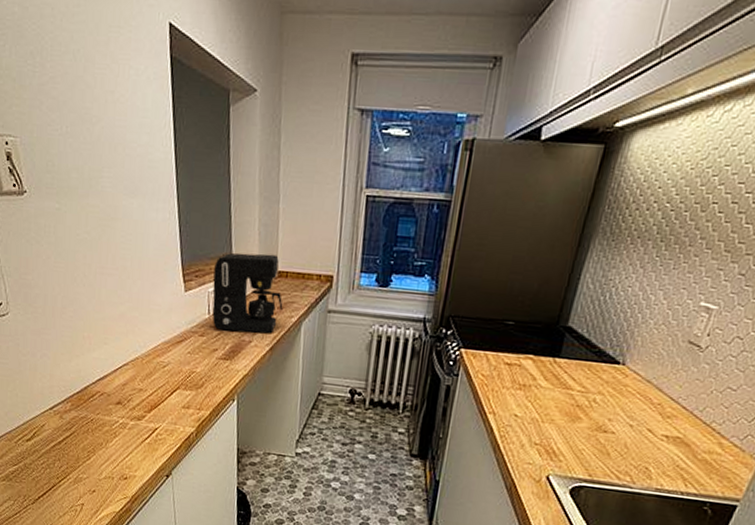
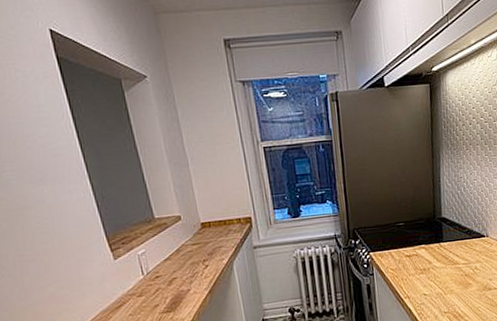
coffee maker: present [212,252,283,334] -> none [139,209,213,287]

